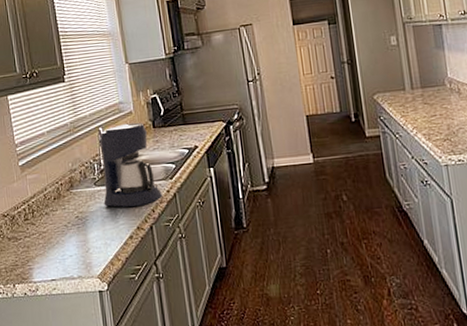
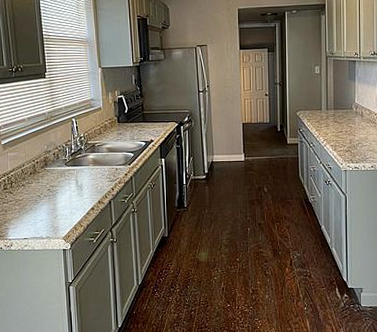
coffee maker: present [99,122,163,207] -> none [72,117,122,185]

